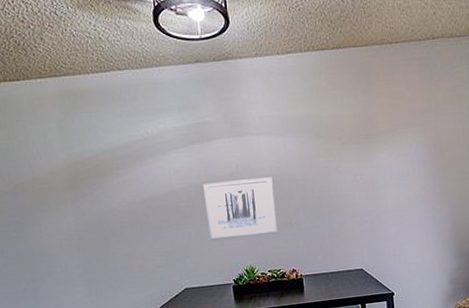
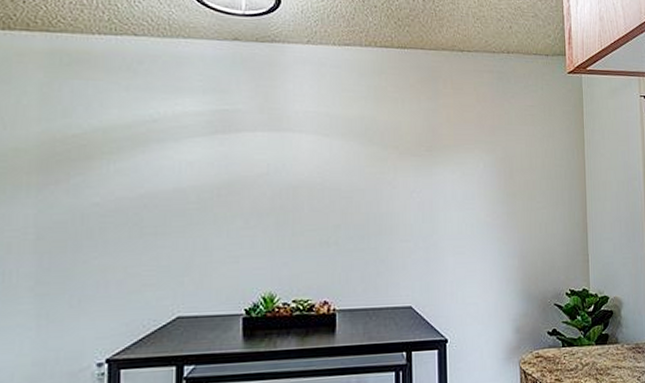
wall art: present [202,177,278,240] -> none [220,183,311,255]

